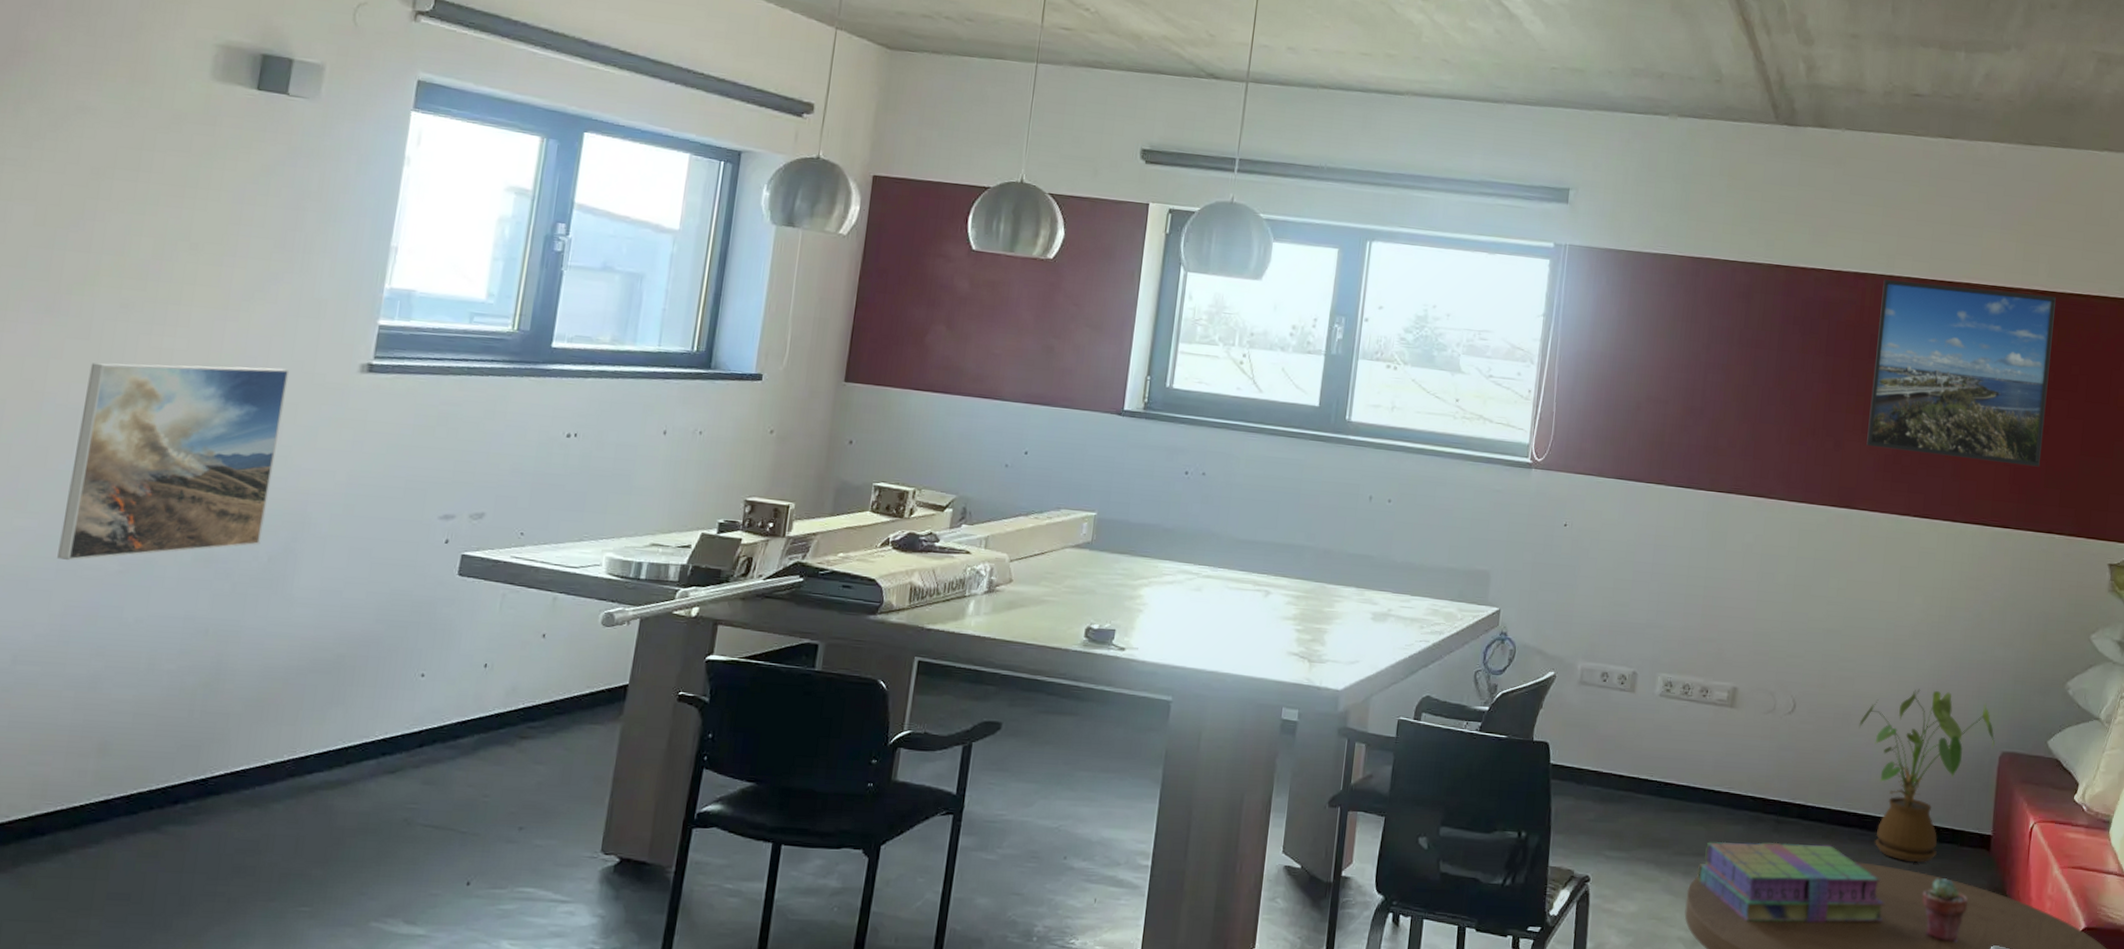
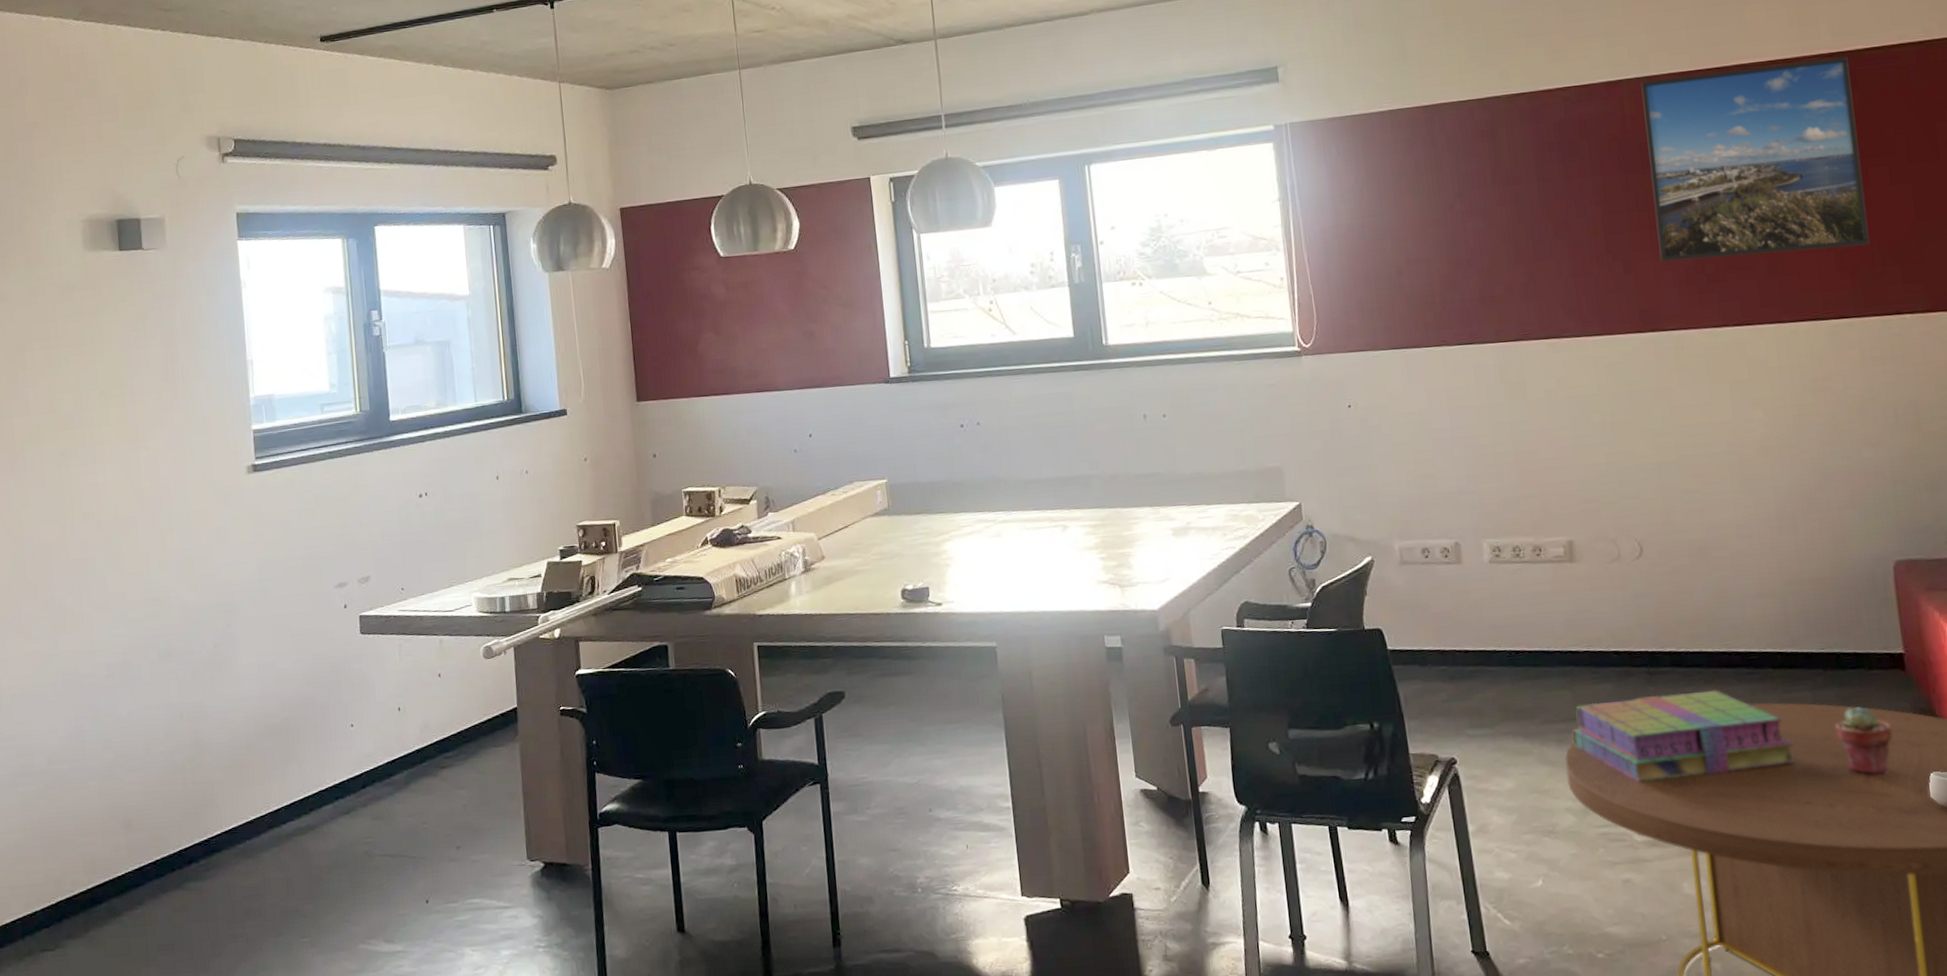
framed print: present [57,363,290,561] -> none [50,481,205,673]
house plant: present [1859,689,1996,862] -> none [1719,505,1886,695]

